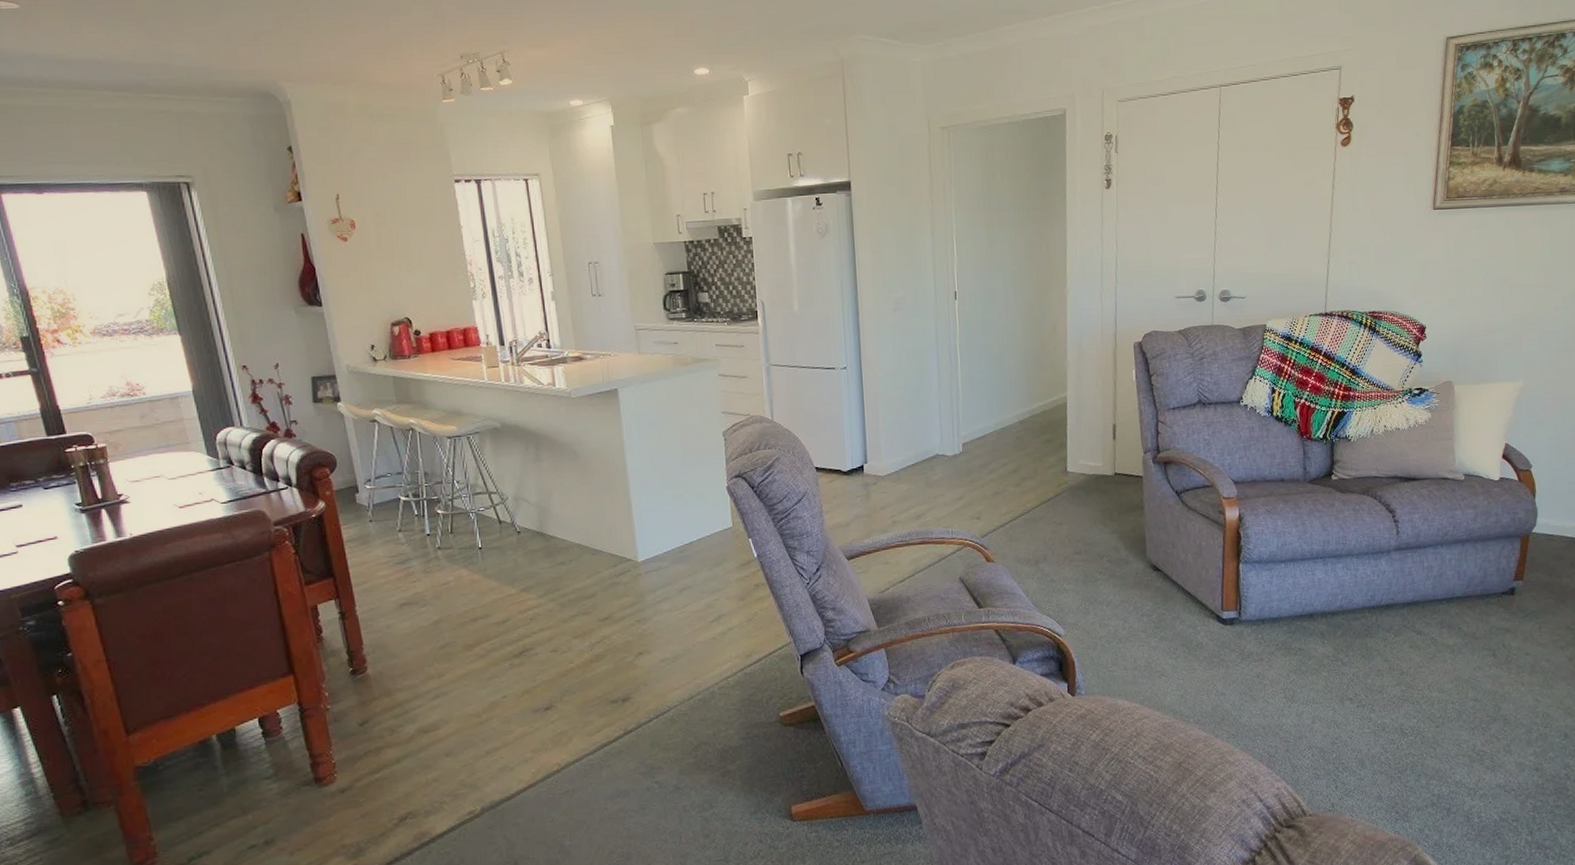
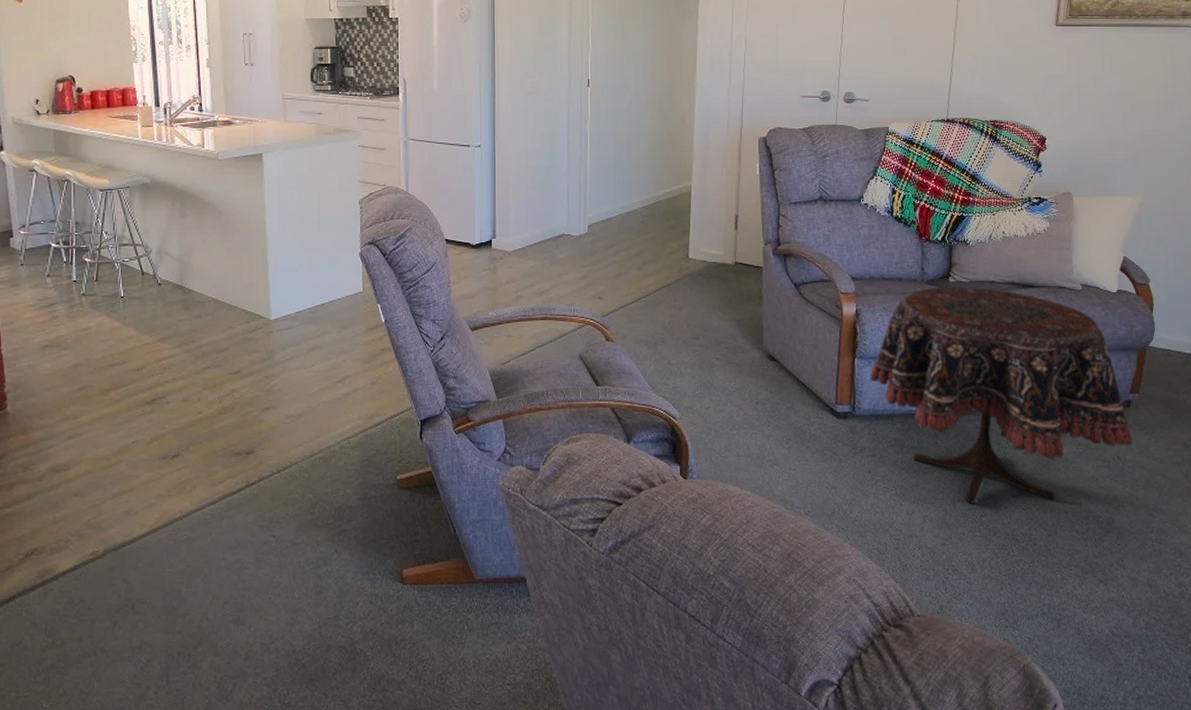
side table: none [1255,483,1517,702] -> present [870,286,1133,504]

